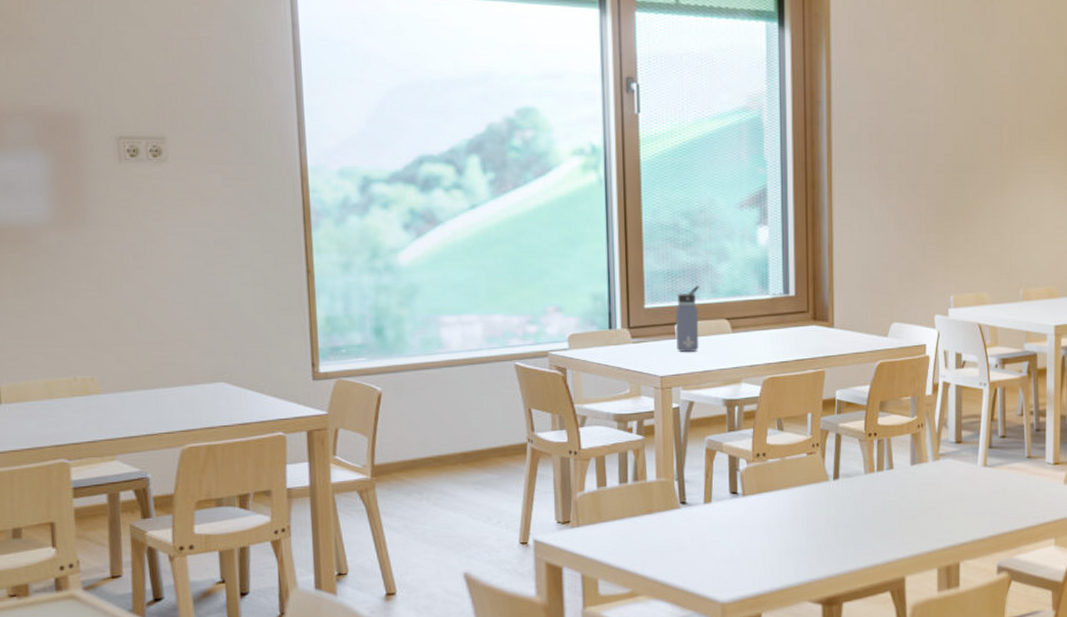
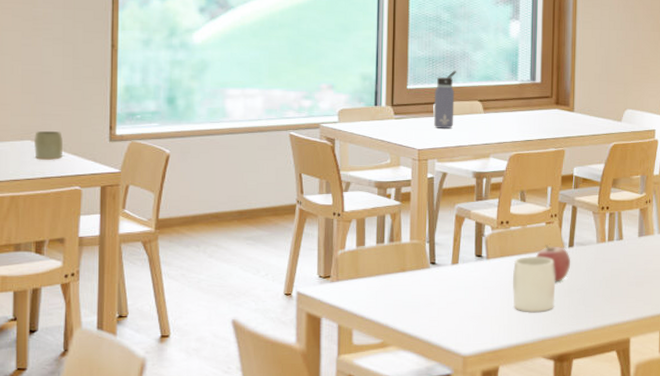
mug: none [228,370,262,405] -> present [34,130,64,161]
mug: none [773,491,821,553] -> present [513,257,556,313]
apple: none [798,477,837,518] -> present [536,245,571,281]

